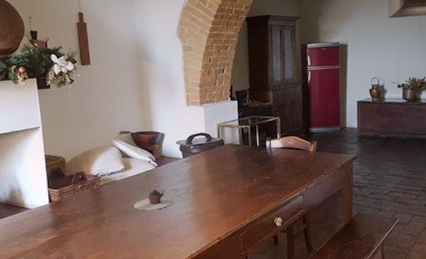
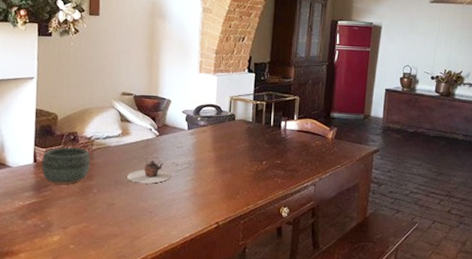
bowl: none [56,185,100,220] -> present [41,147,91,184]

